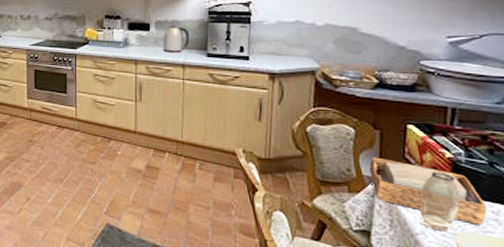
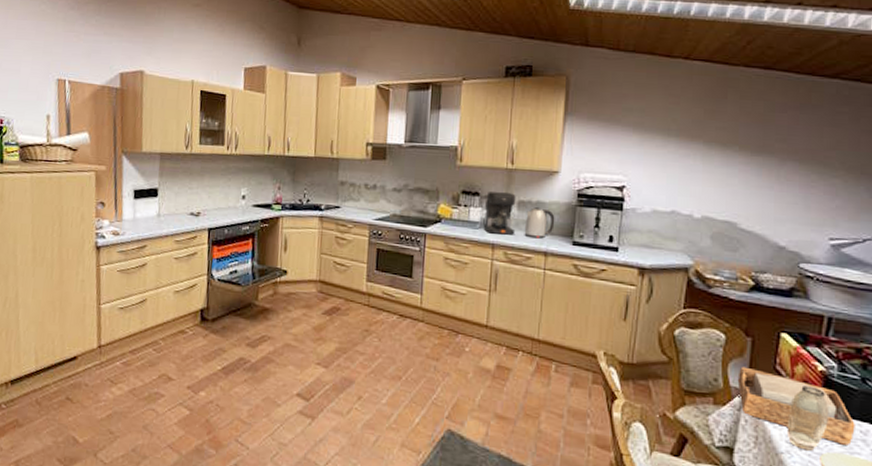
coffee maker: none [126,15,155,51] -> present [483,192,516,235]

